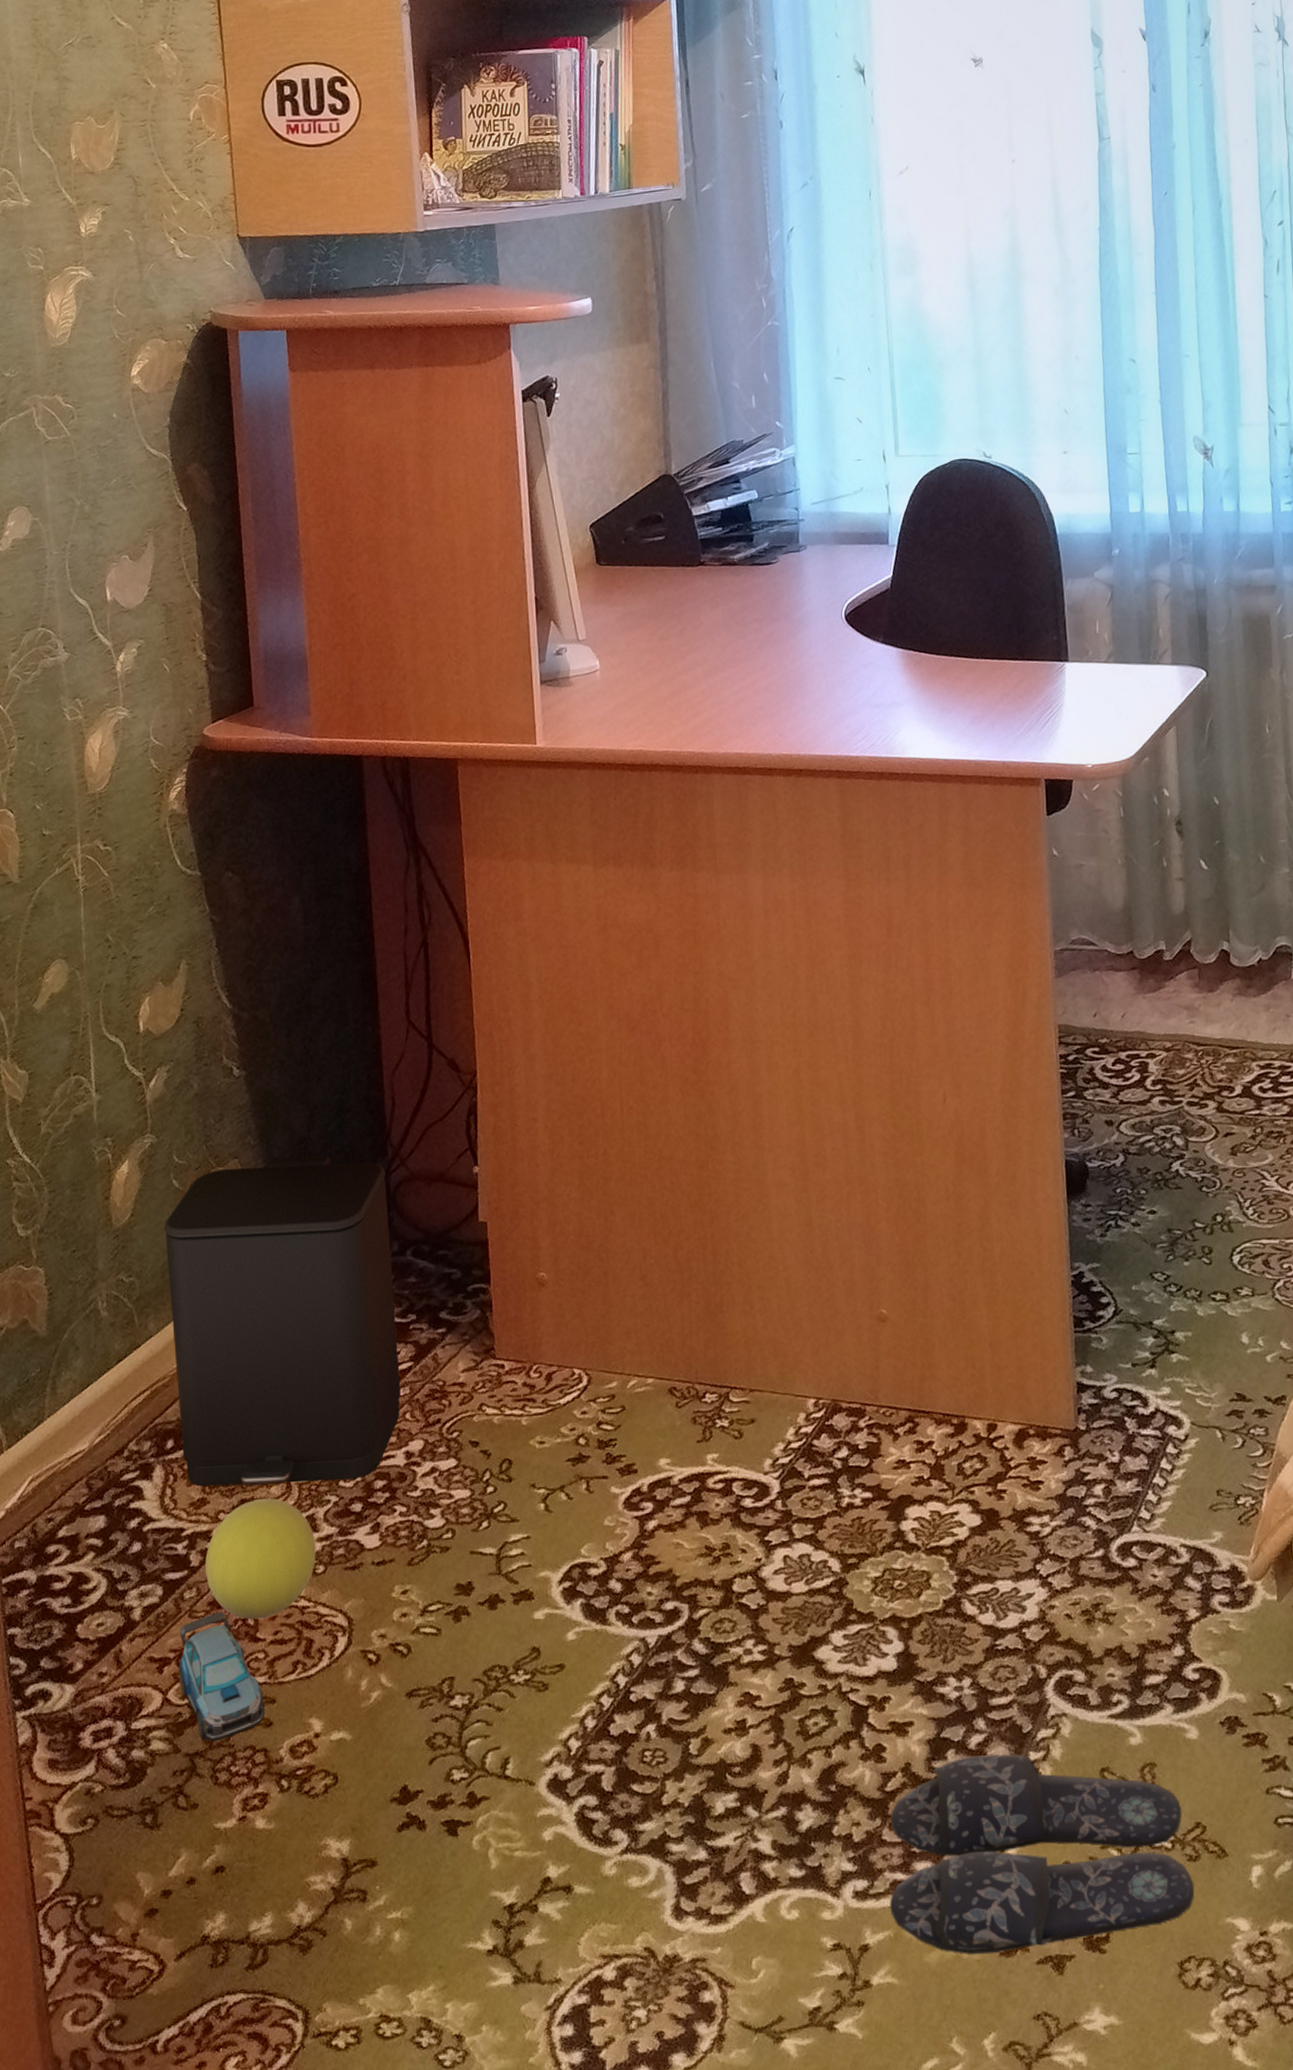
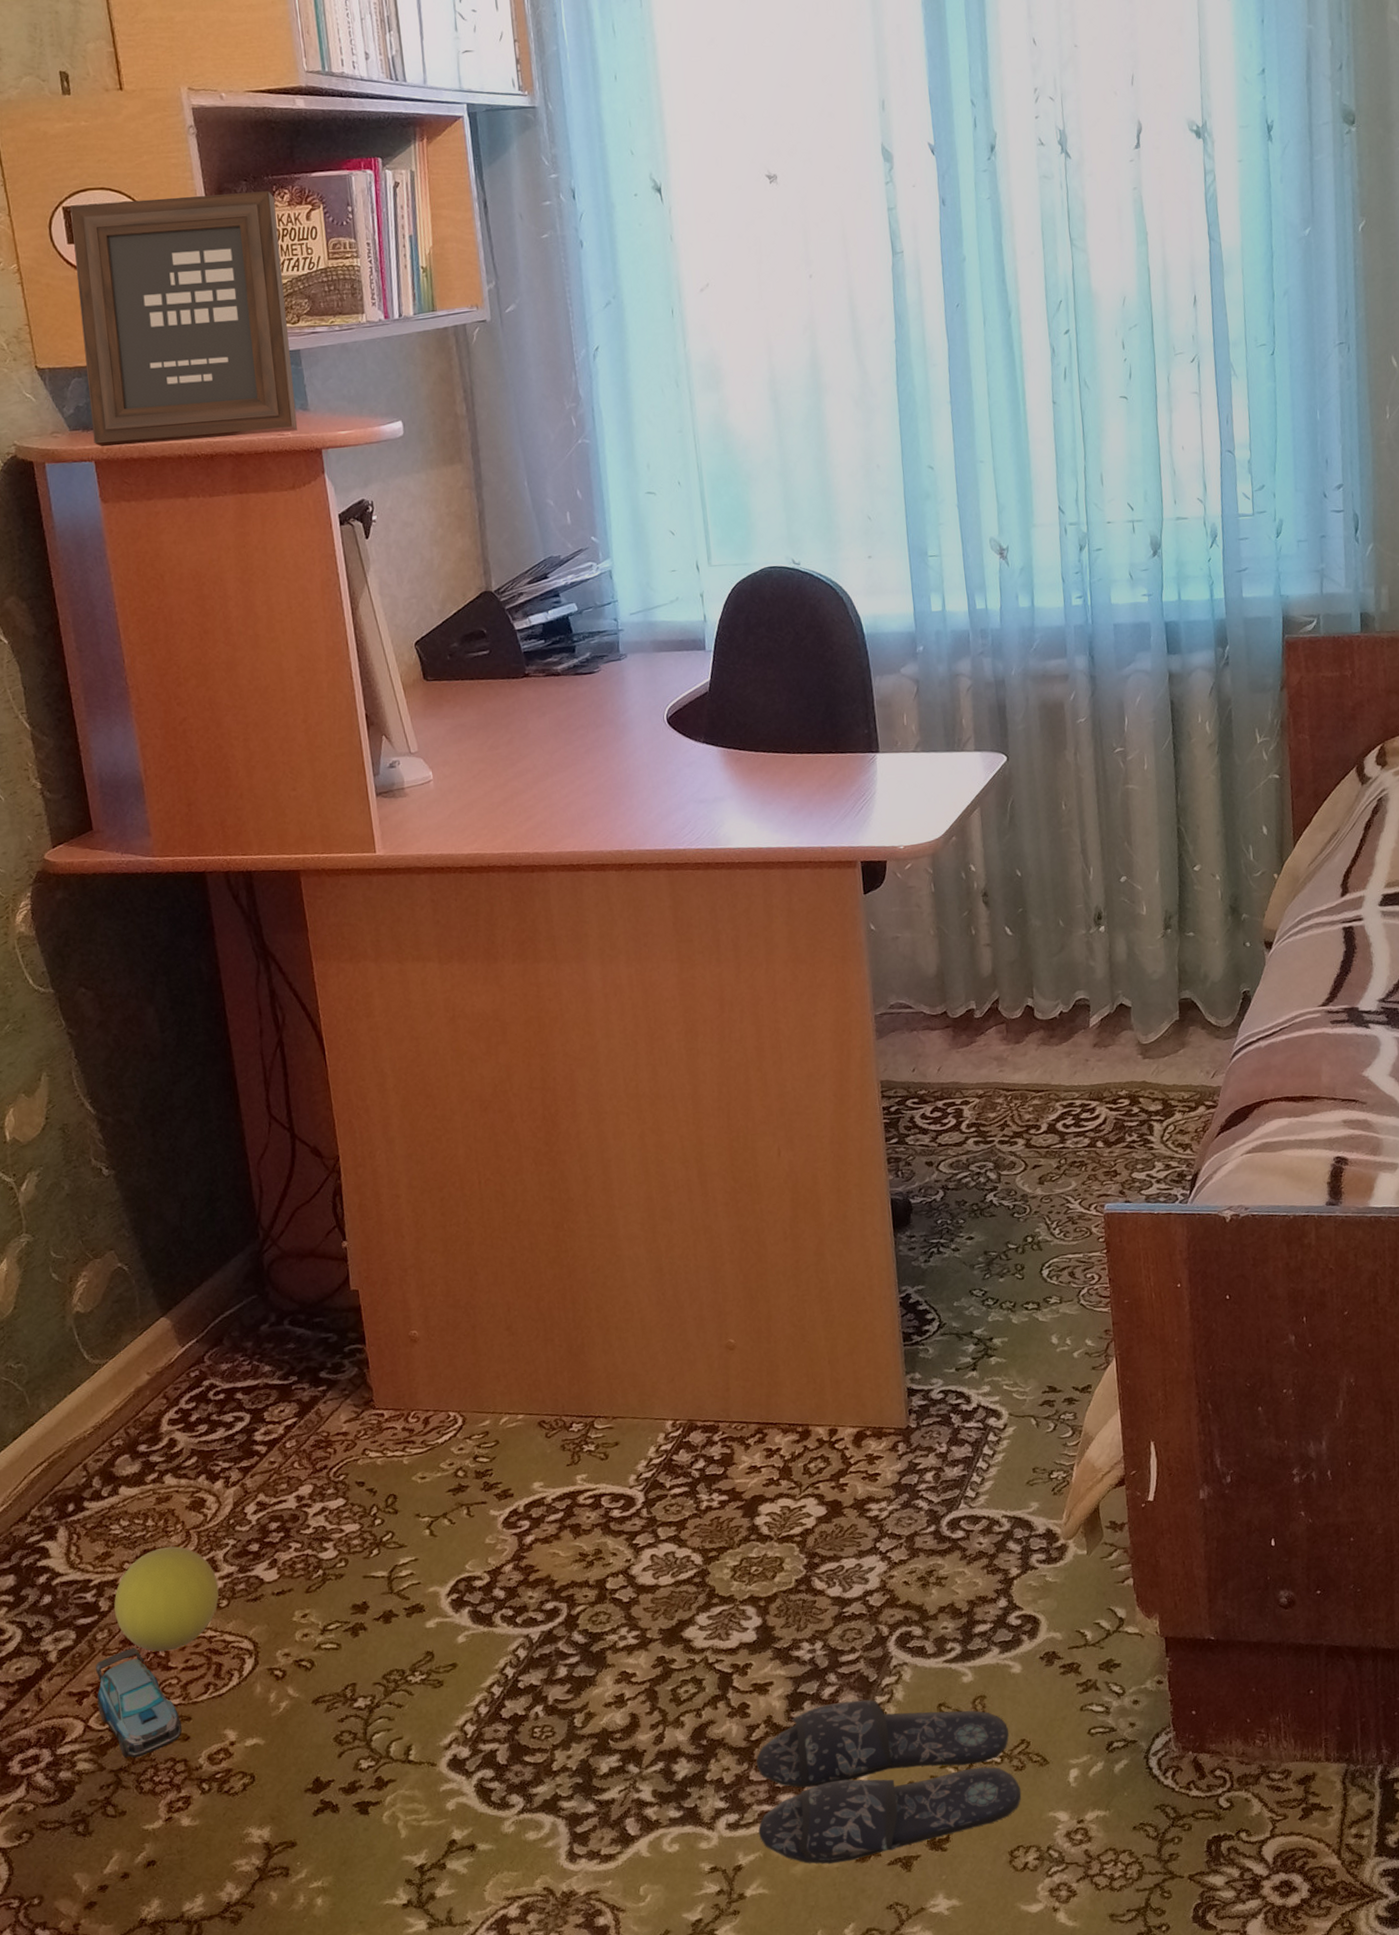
pedal bin: present [164,1155,401,1487] -> none [47,1241,289,1542]
picture frame: none [283,67,488,316] -> present [70,191,298,447]

